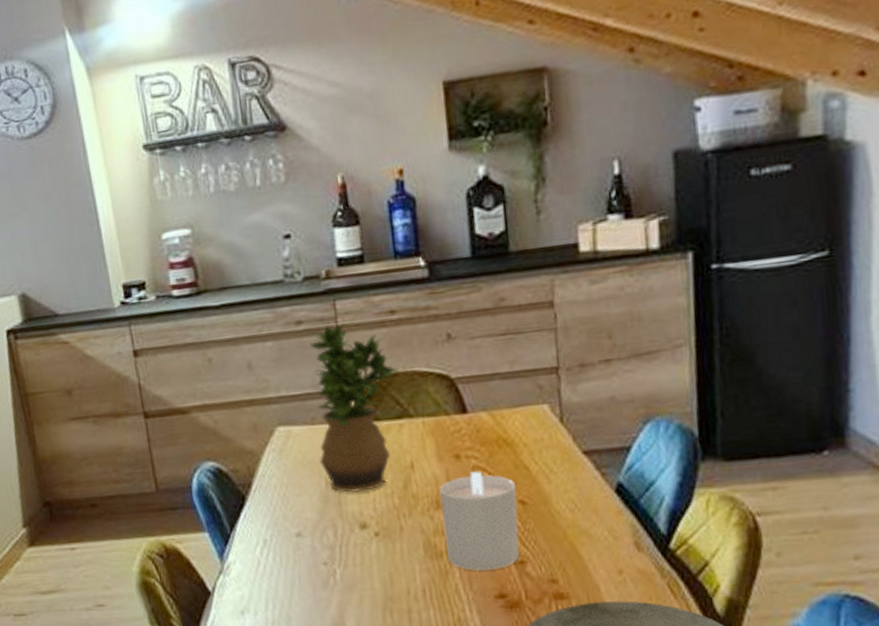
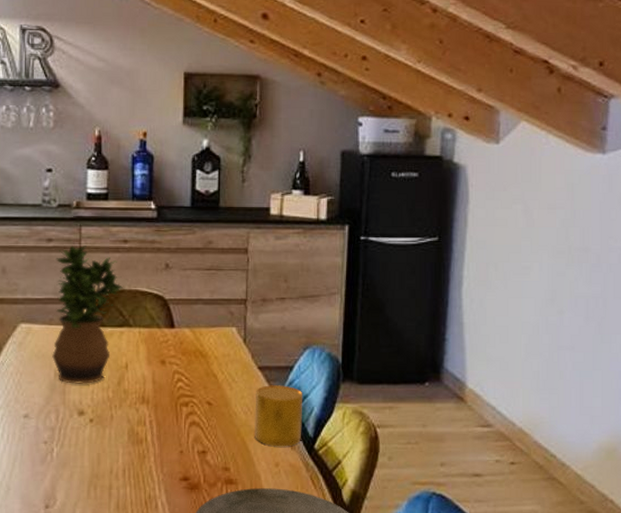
candle: present [439,471,519,571] -> none [146,375,205,456]
cup: none [582,471,651,550] -> present [253,385,303,447]

